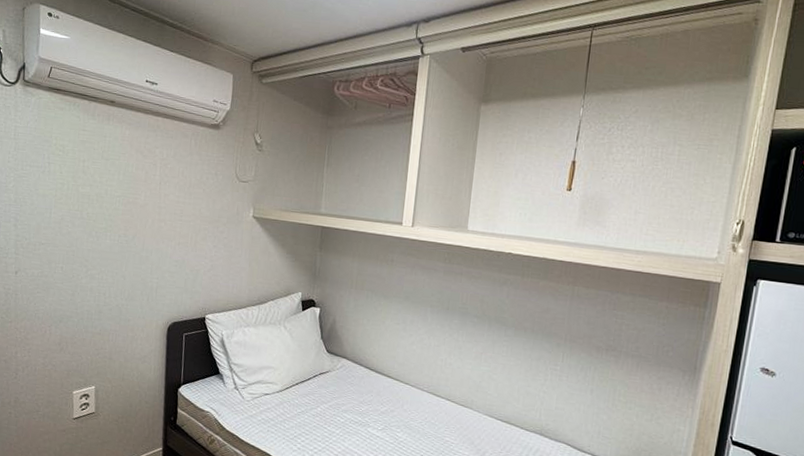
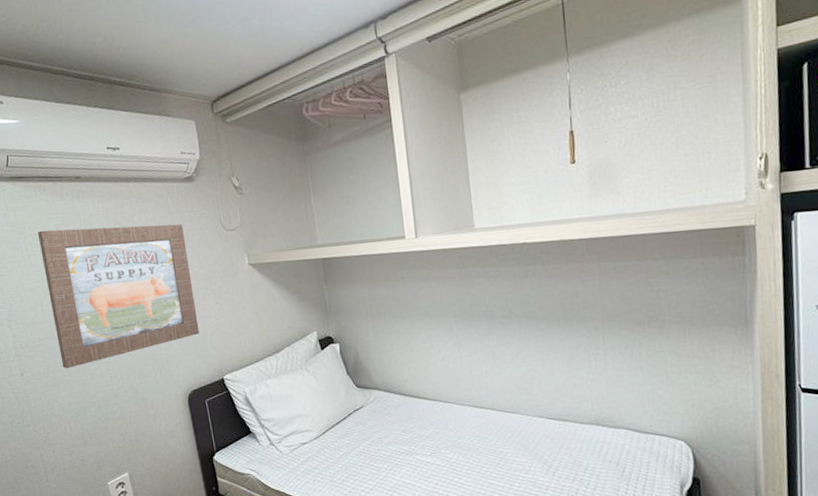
wall art: none [56,143,200,277] -> present [37,223,200,369]

